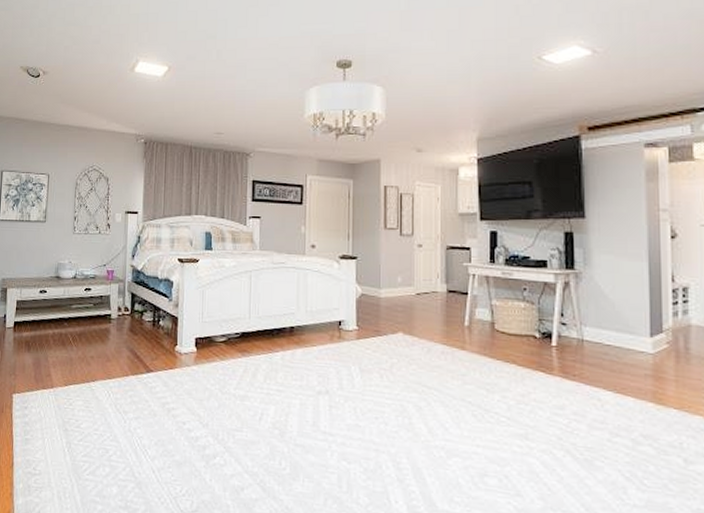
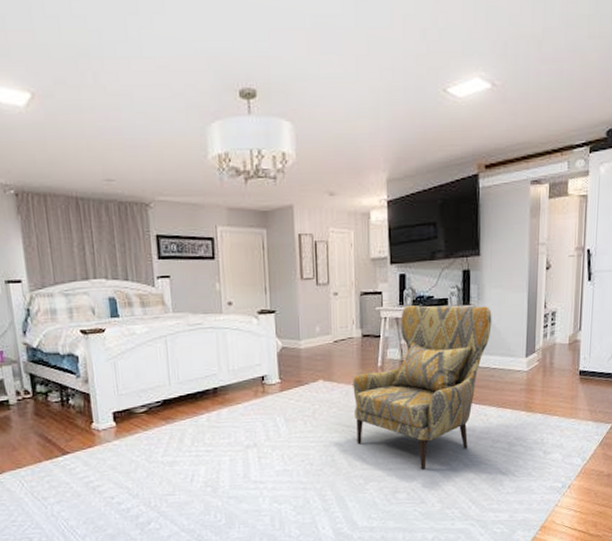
armchair: none [436,265,603,455] -> present [353,305,492,470]

